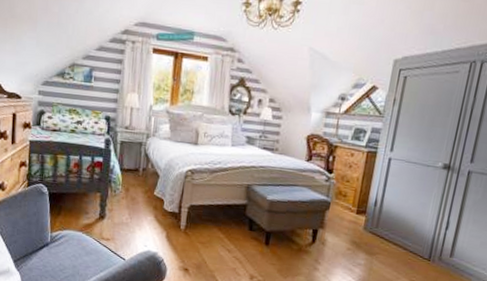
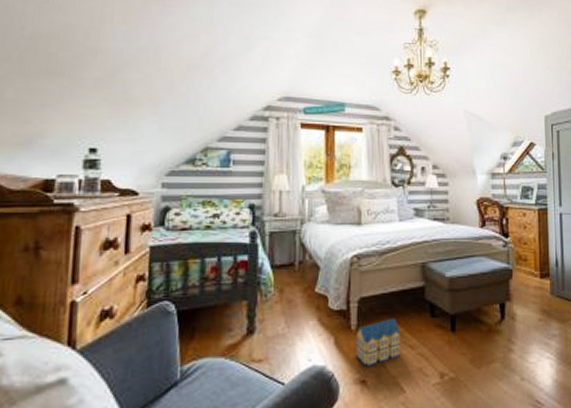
toy house: none [182,225,221,260] -> present [355,317,401,367]

